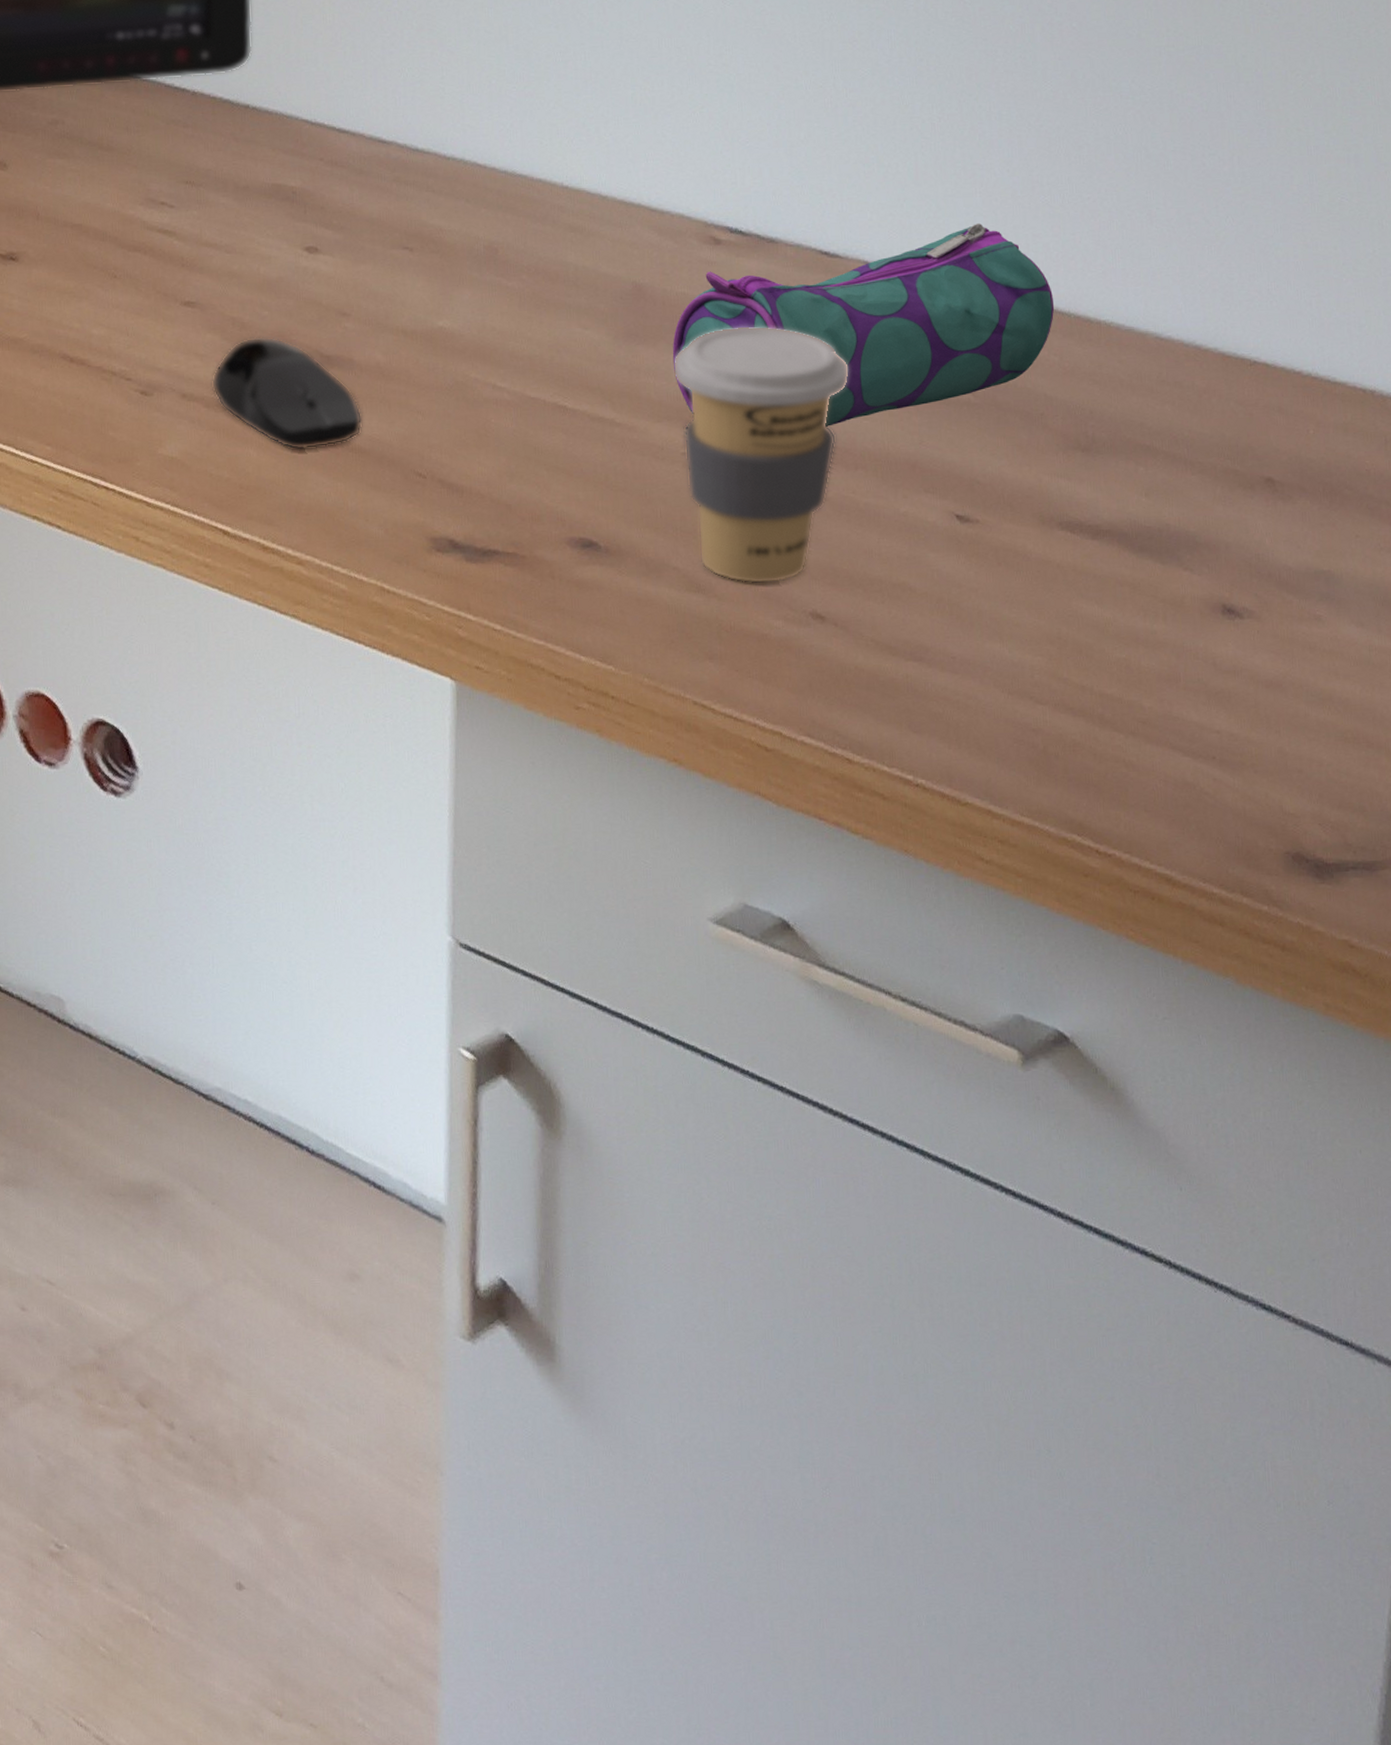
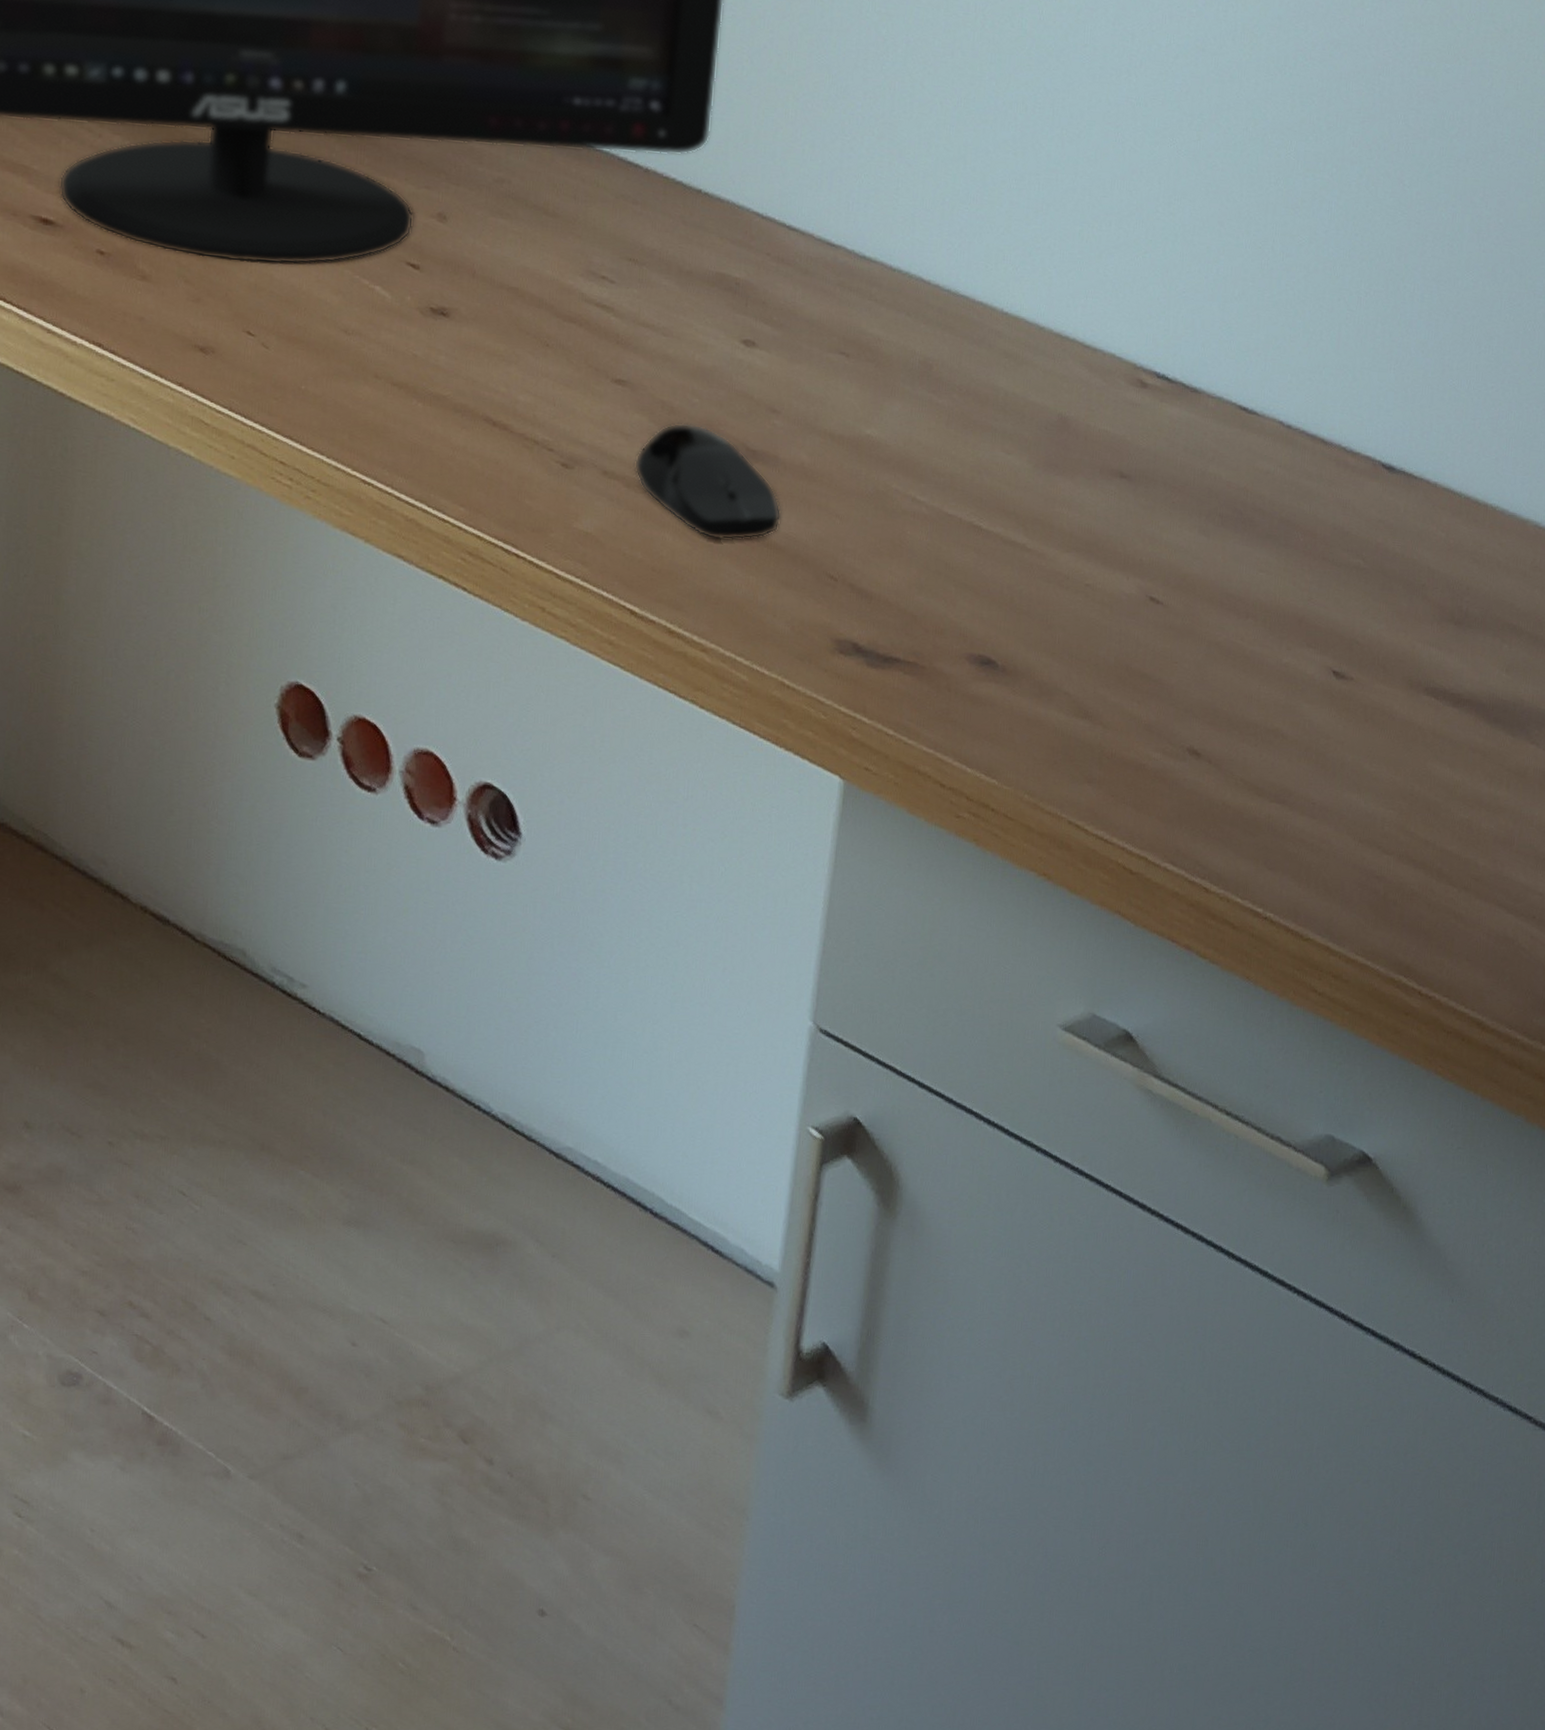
pencil case: present [672,222,1055,427] -> none [1087,397,1448,575]
coffee cup: present [673,327,849,584] -> none [1087,470,1252,718]

